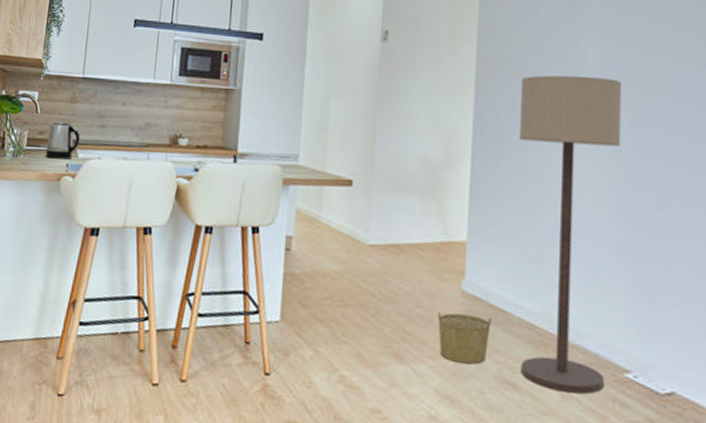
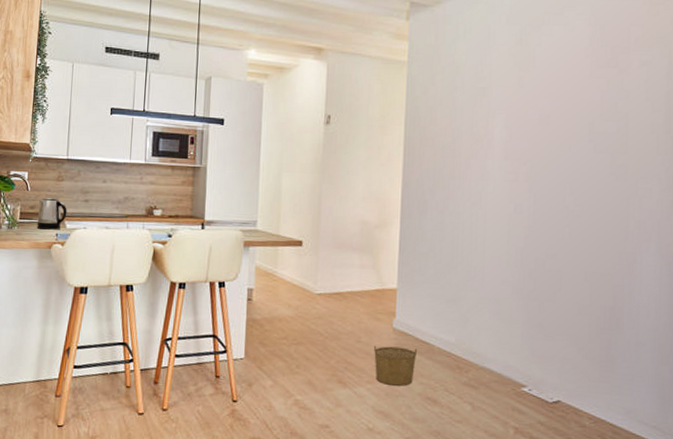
floor lamp: present [518,75,623,395] -> none [438,151,523,406]

